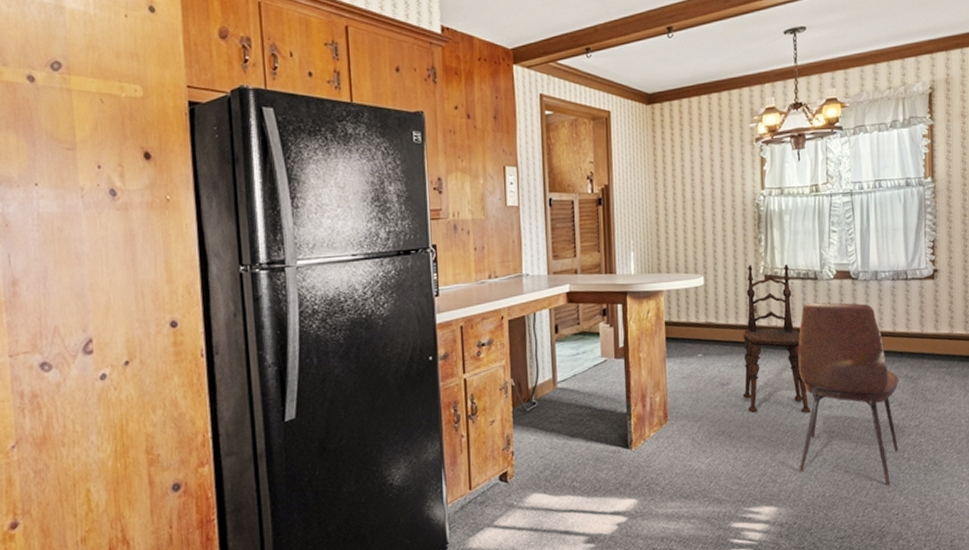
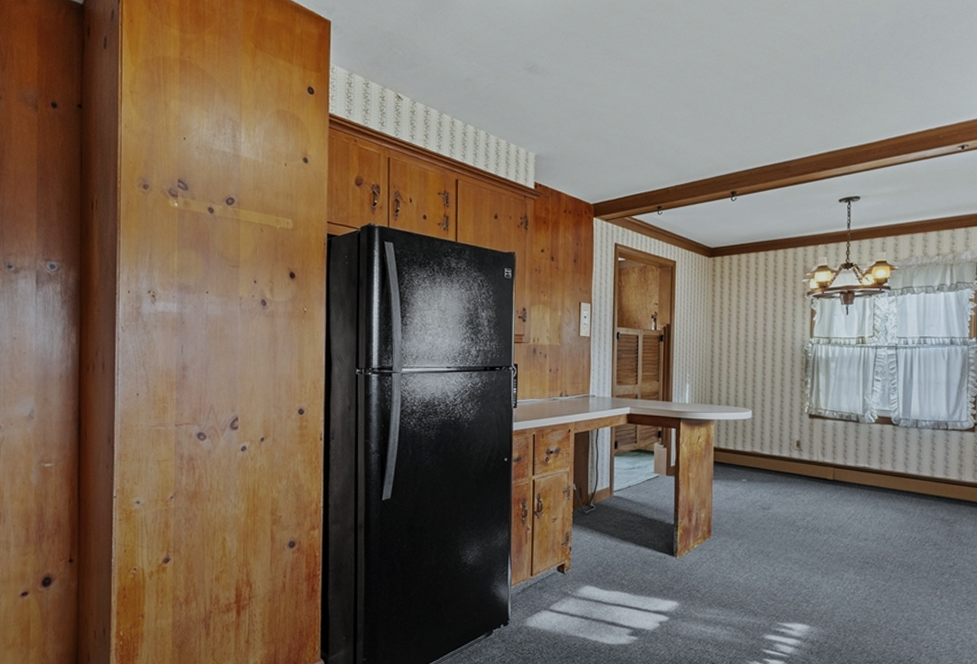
dining chair: present [742,264,811,414] -> none [782,404,847,544]
dining chair: present [798,302,899,486] -> none [832,443,935,620]

